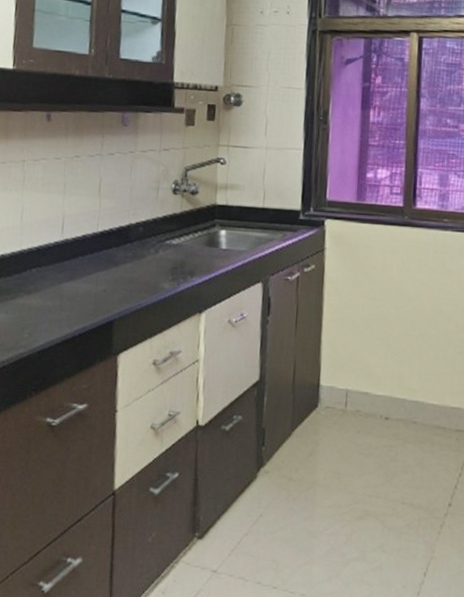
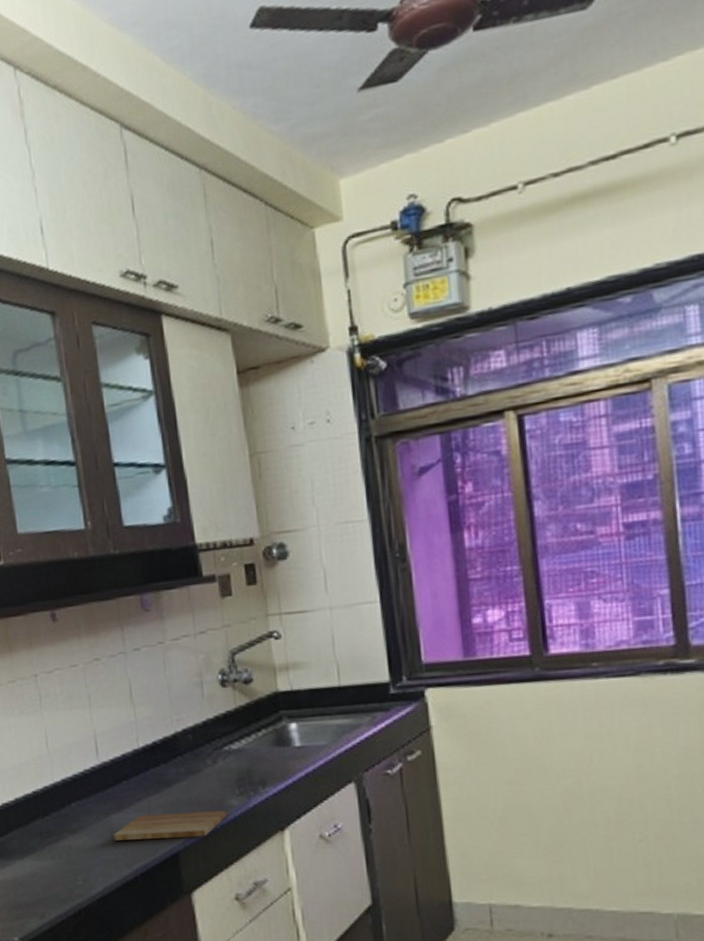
cutting board: none [62,286,158,311] -> present [113,810,226,841]

